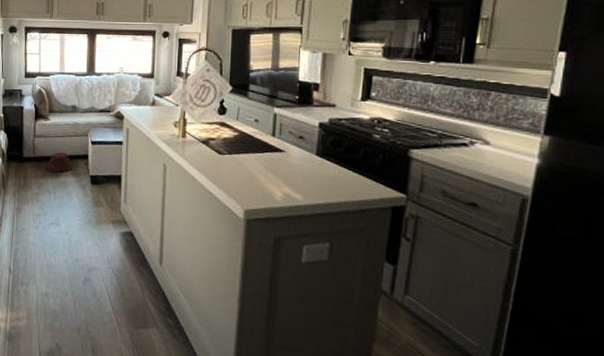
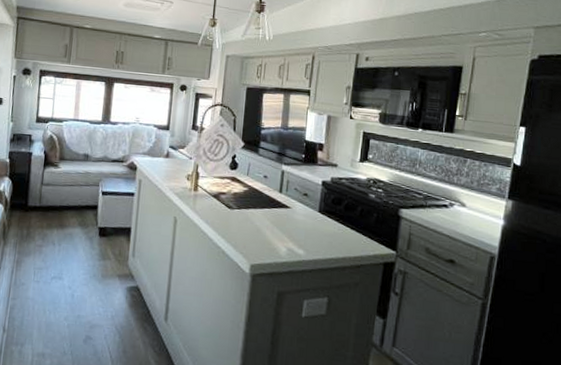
woven basket: present [46,152,73,173] -> none [52,201,82,223]

